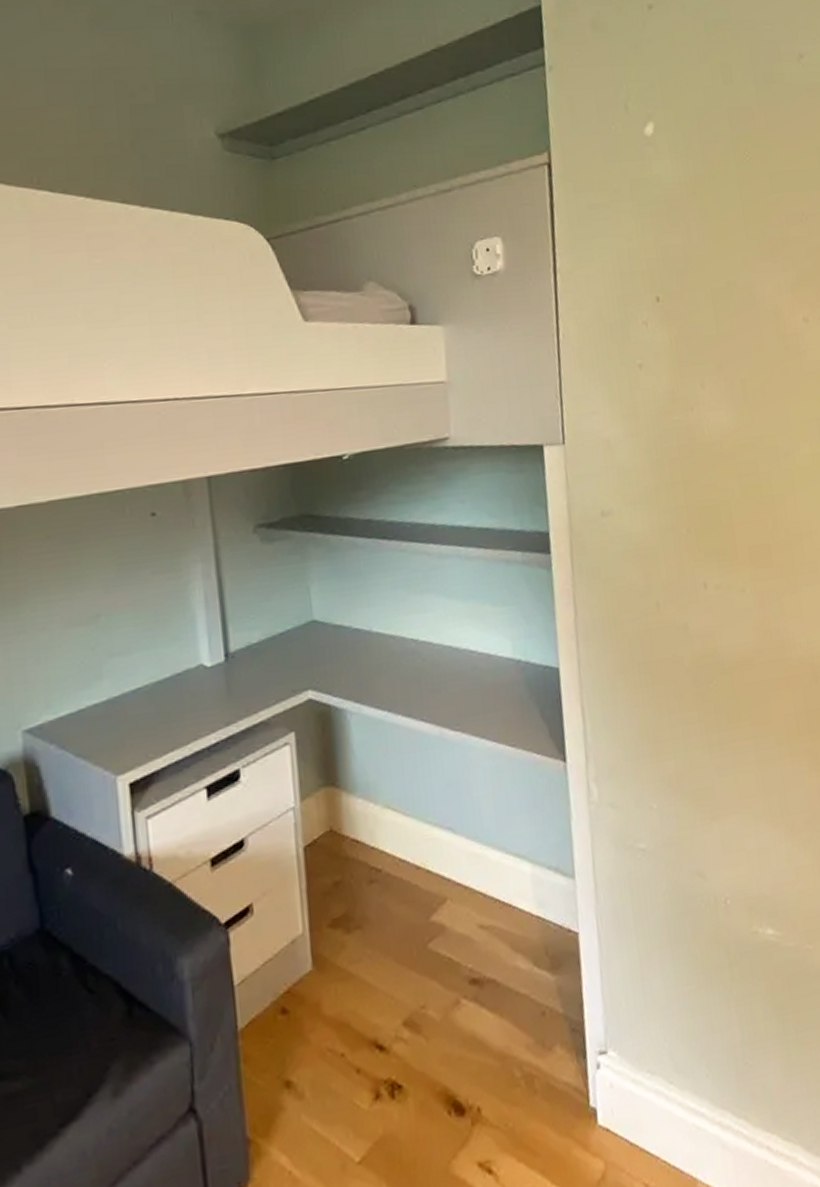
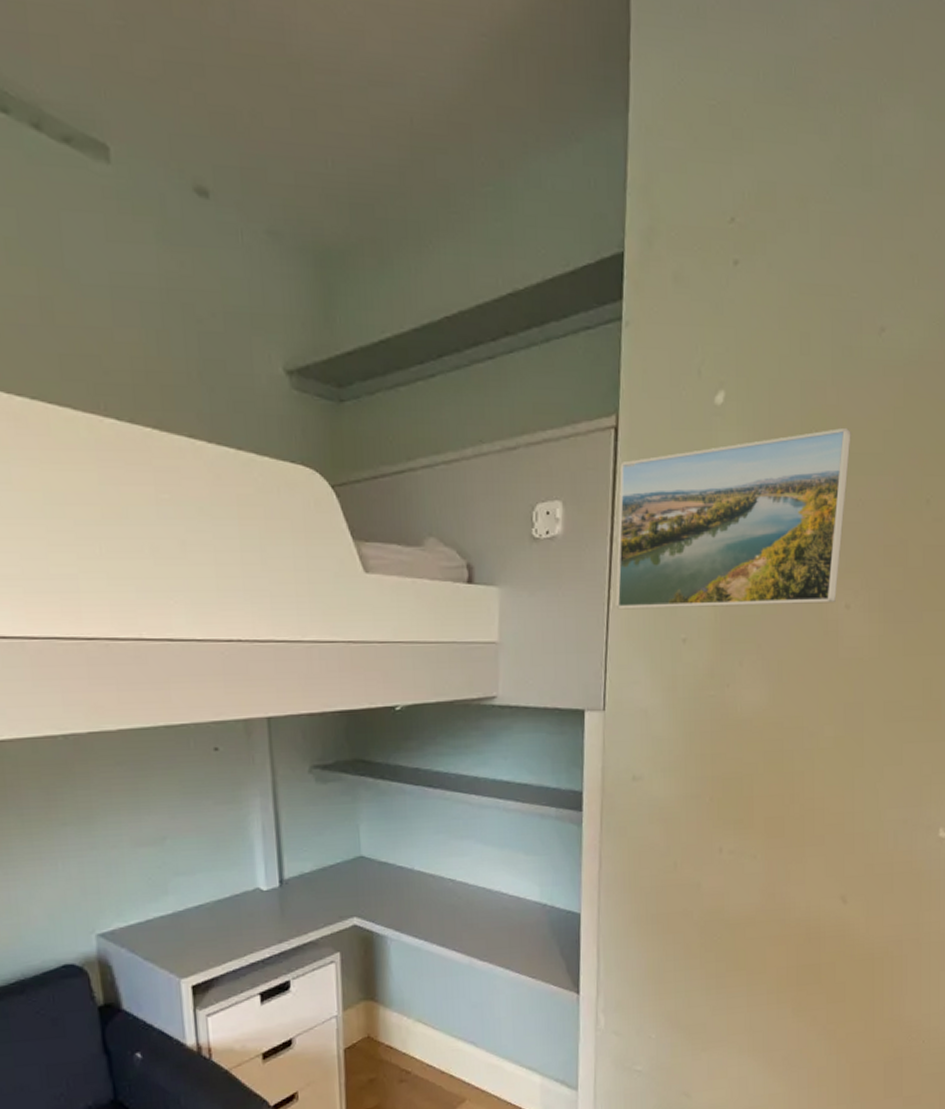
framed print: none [556,147,793,340] -> present [616,427,851,610]

